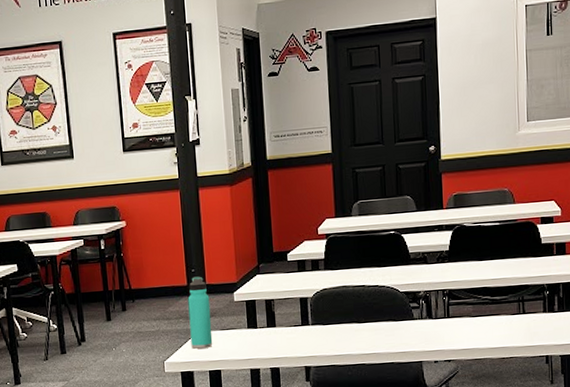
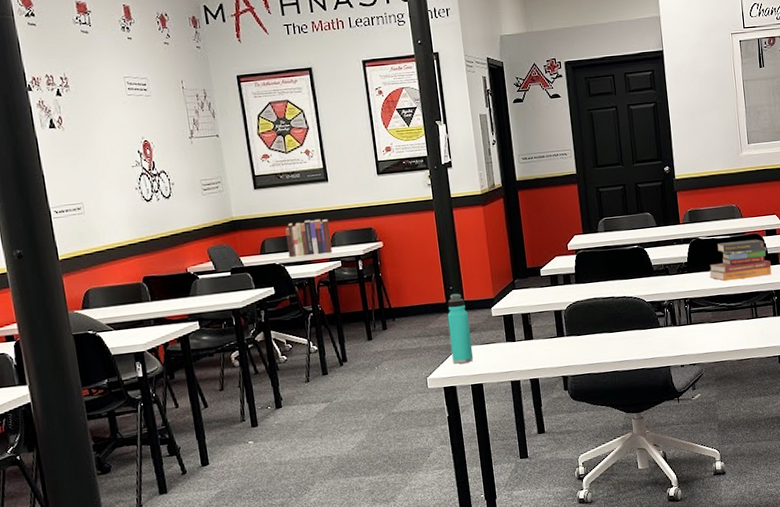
books: none [30,196,75,235] -> present [285,219,332,258]
books: none [472,227,545,272] -> present [709,239,772,281]

